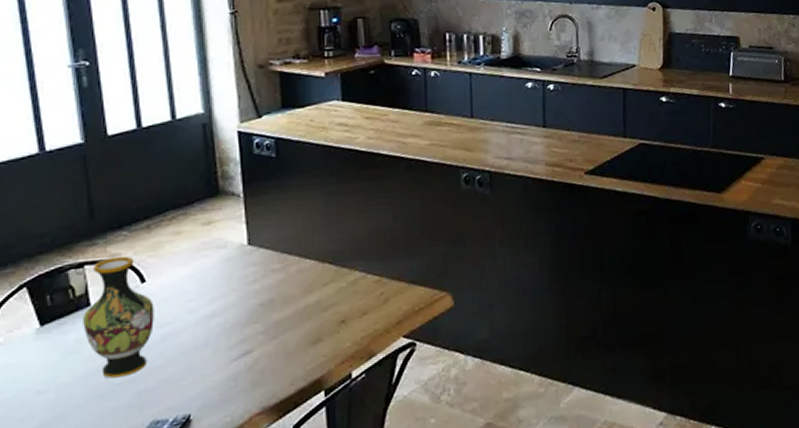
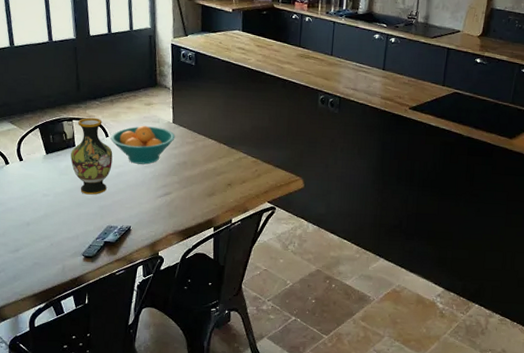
fruit bowl: none [149,254,254,316] -> present [110,125,175,165]

